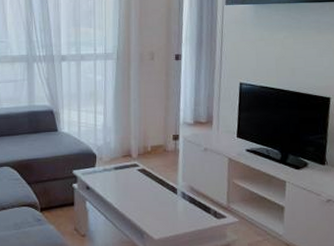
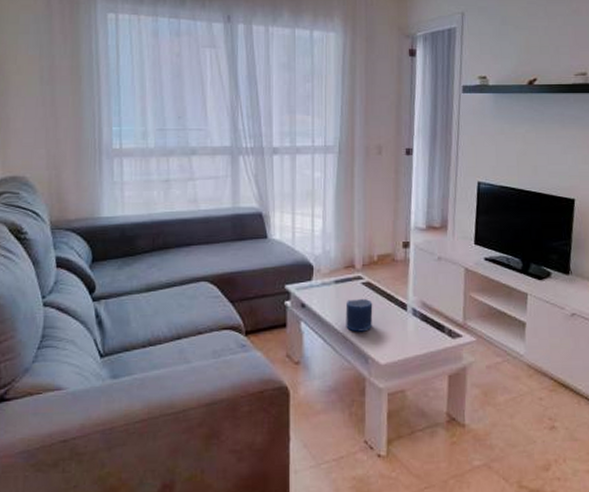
candle: none [124,184,148,211] -> present [345,299,373,332]

